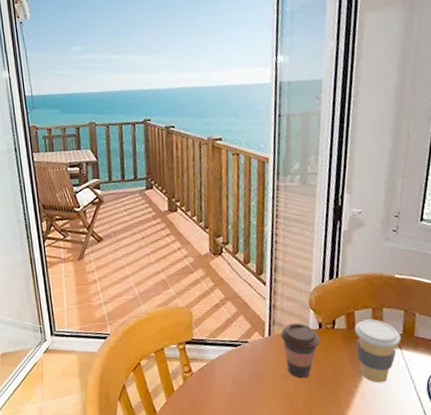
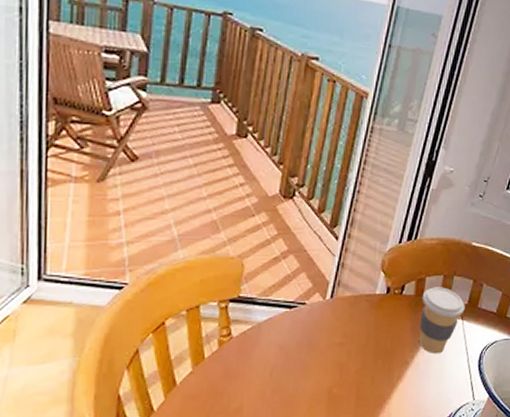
coffee cup: present [281,322,321,379] -> none [344,285,386,348]

